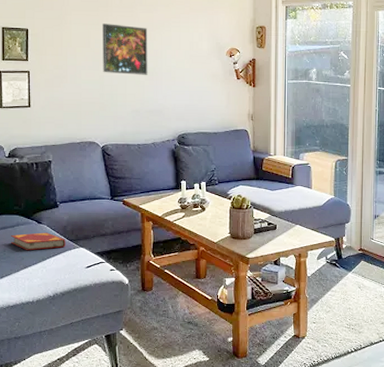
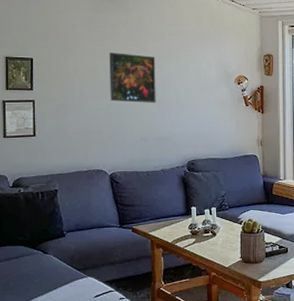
hardback book: present [11,232,66,251] -> none [15,262,73,282]

